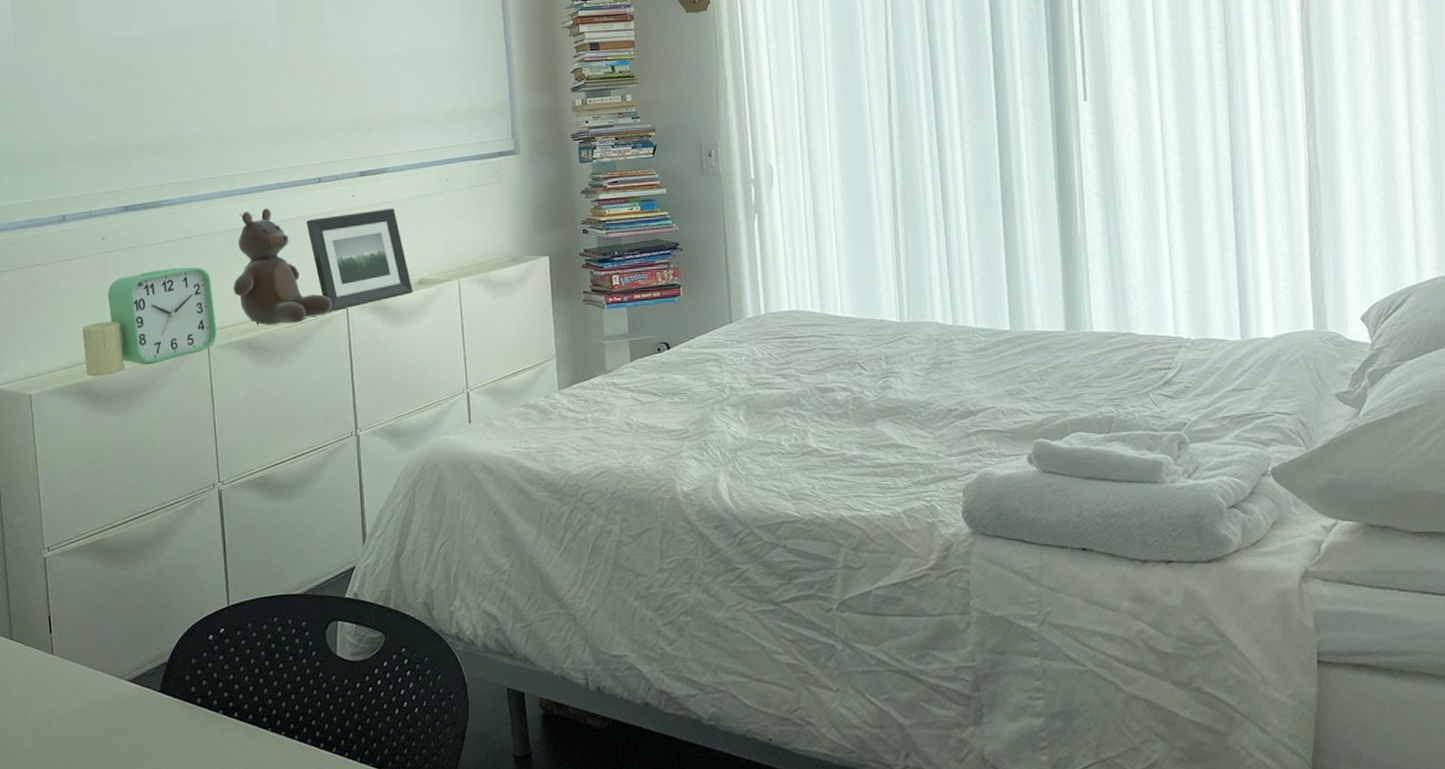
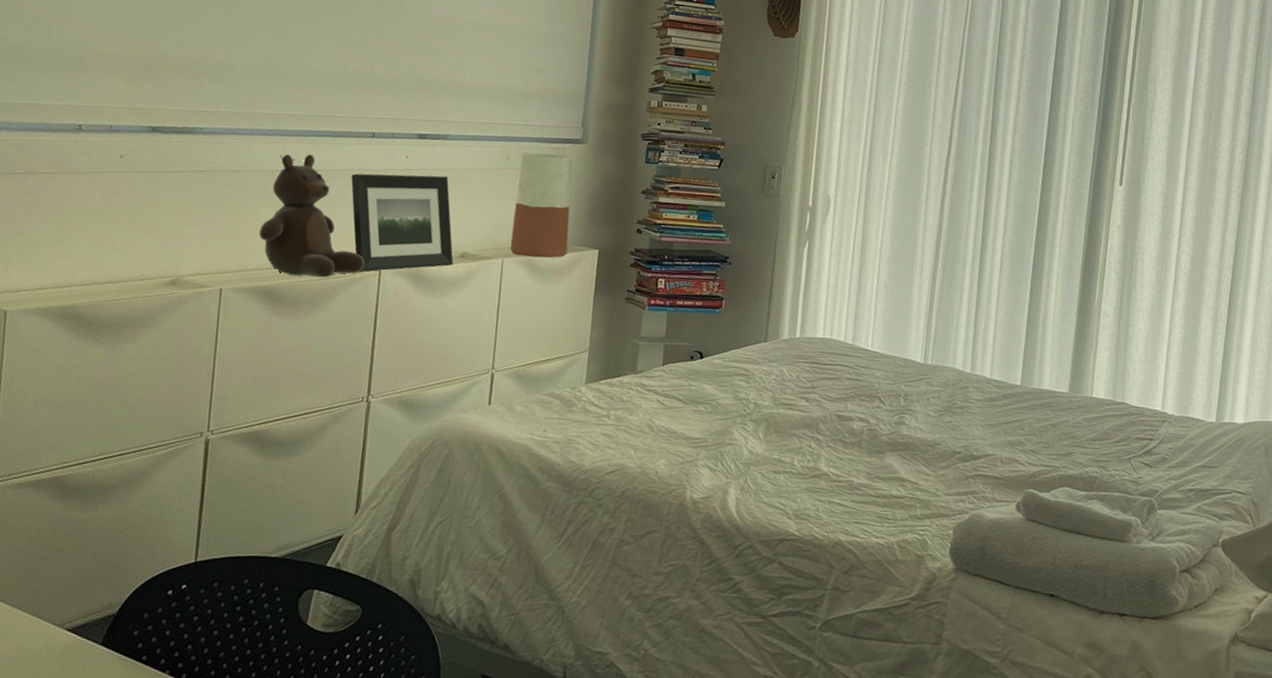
candle: present [82,321,124,375] -> none [76,244,127,302]
alarm clock: present [107,267,217,364] -> none [114,199,236,298]
vase: none [459,168,519,274] -> present [509,152,573,259]

